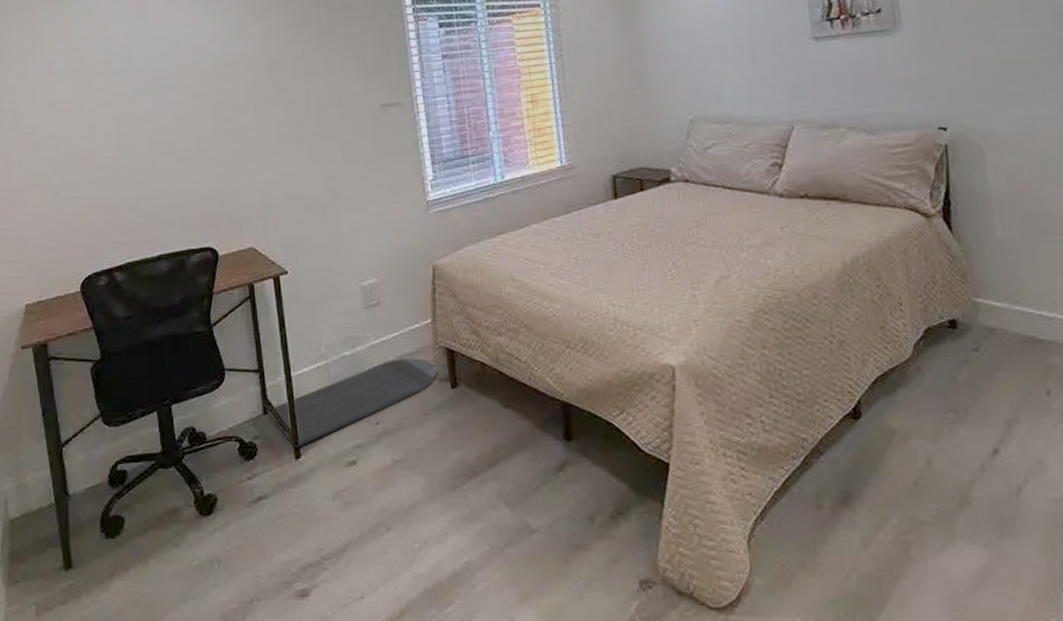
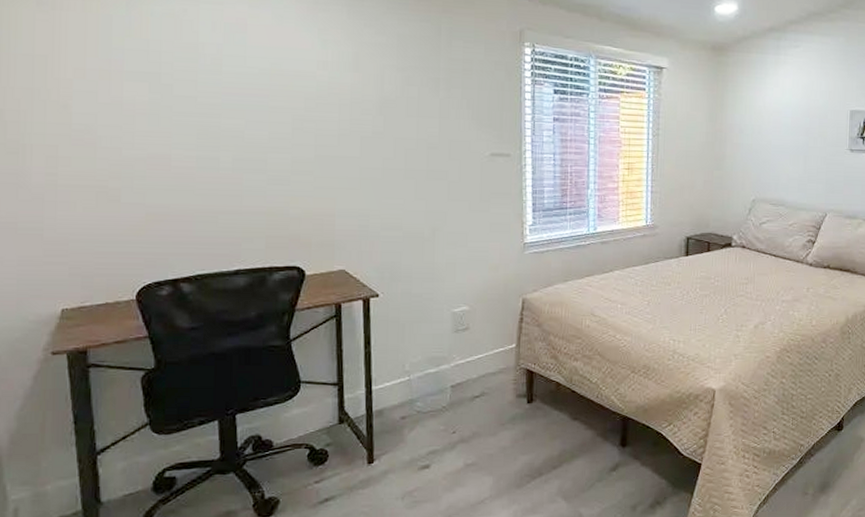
door mat: present [267,357,438,449] -> none [342,376,516,455]

